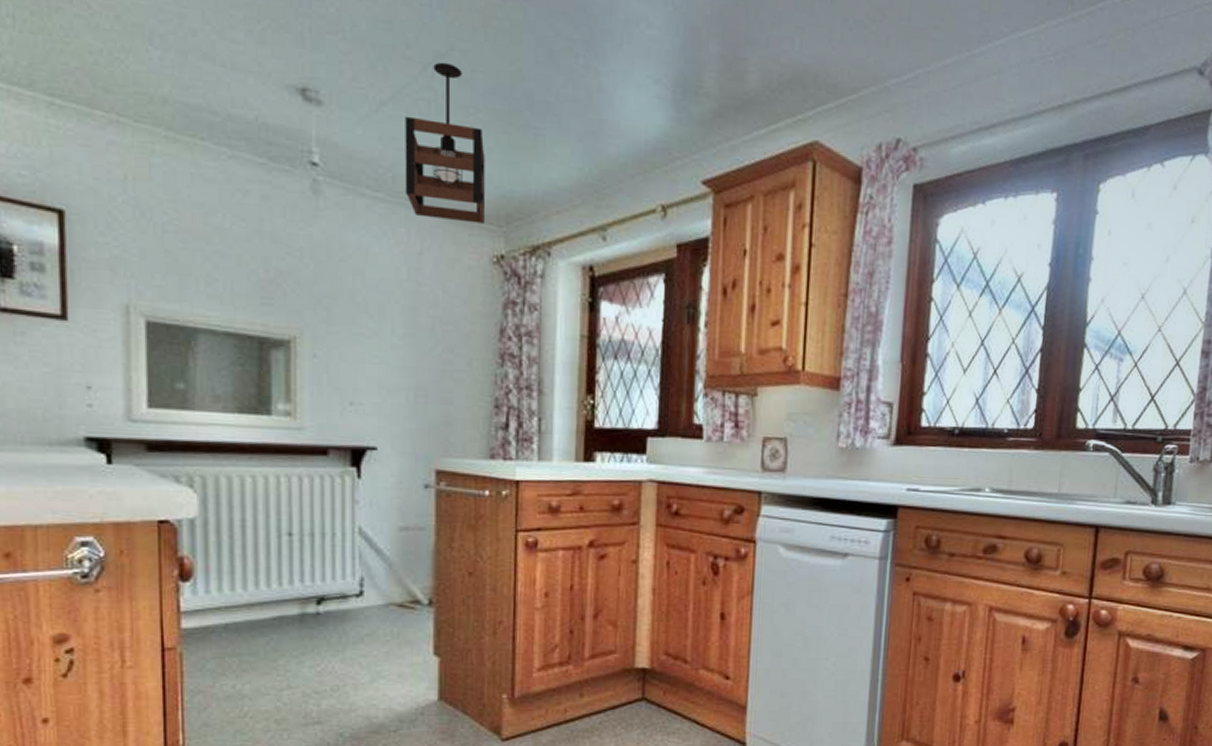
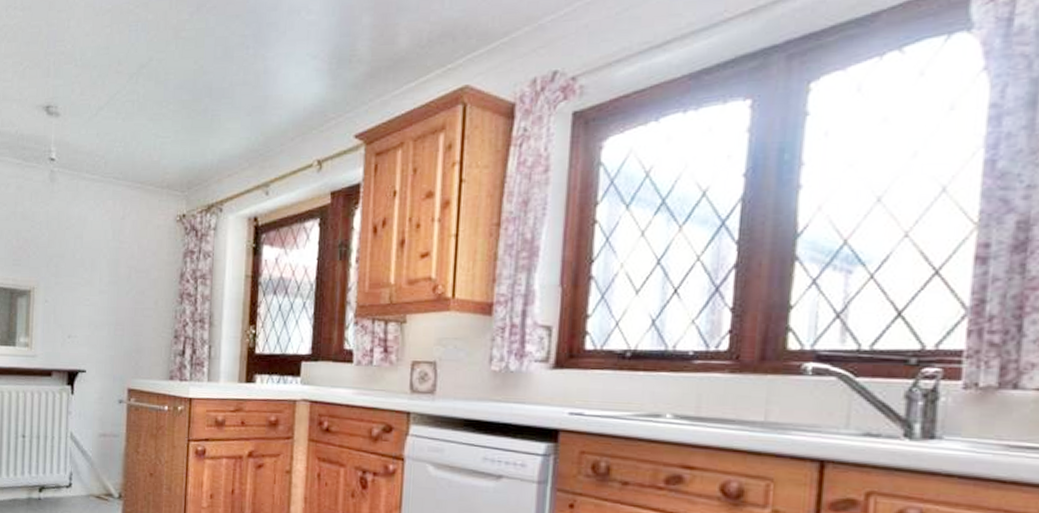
pendant light: present [405,62,486,224] -> none [113,70,173,191]

